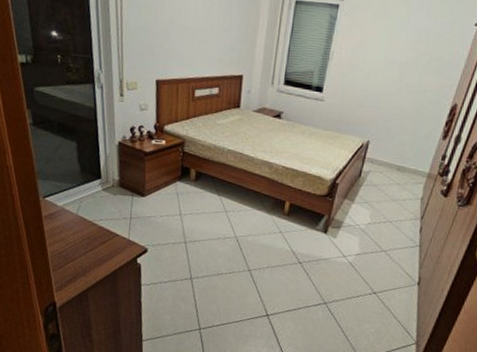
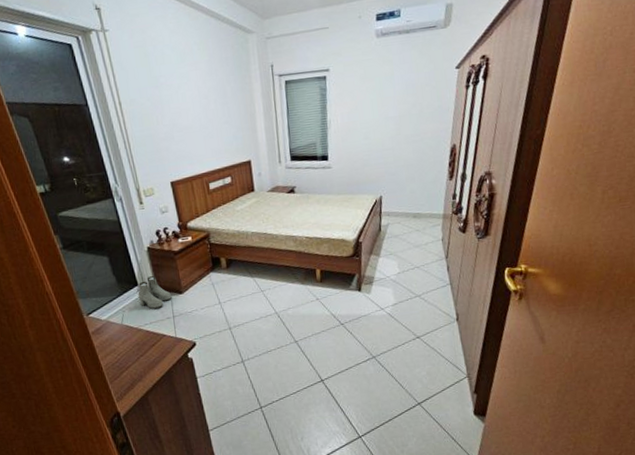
boots: none [99,172,133,206] -> present [138,276,172,309]

